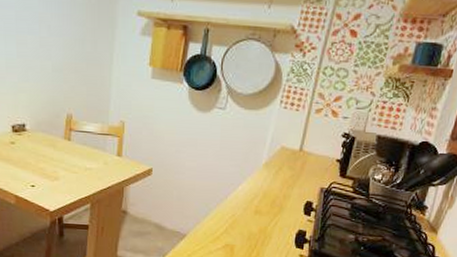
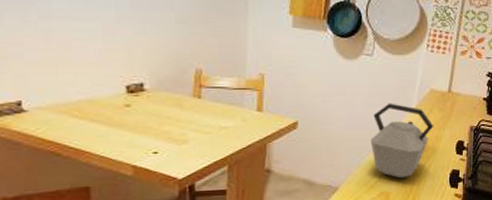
kettle: none [218,157,283,233] -> present [370,103,434,179]

